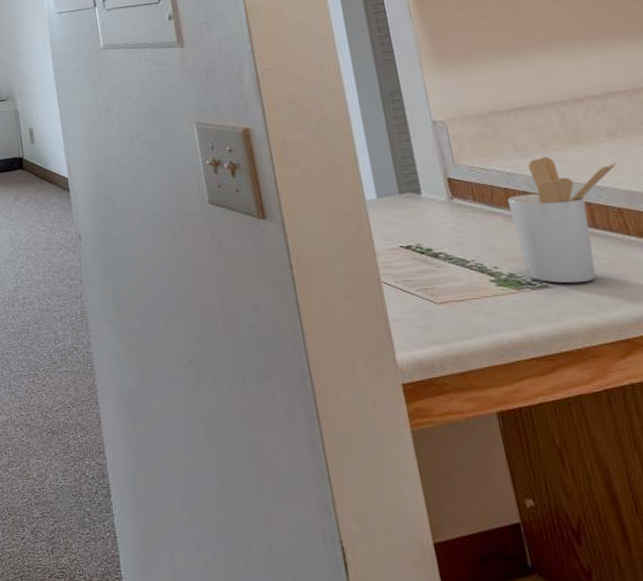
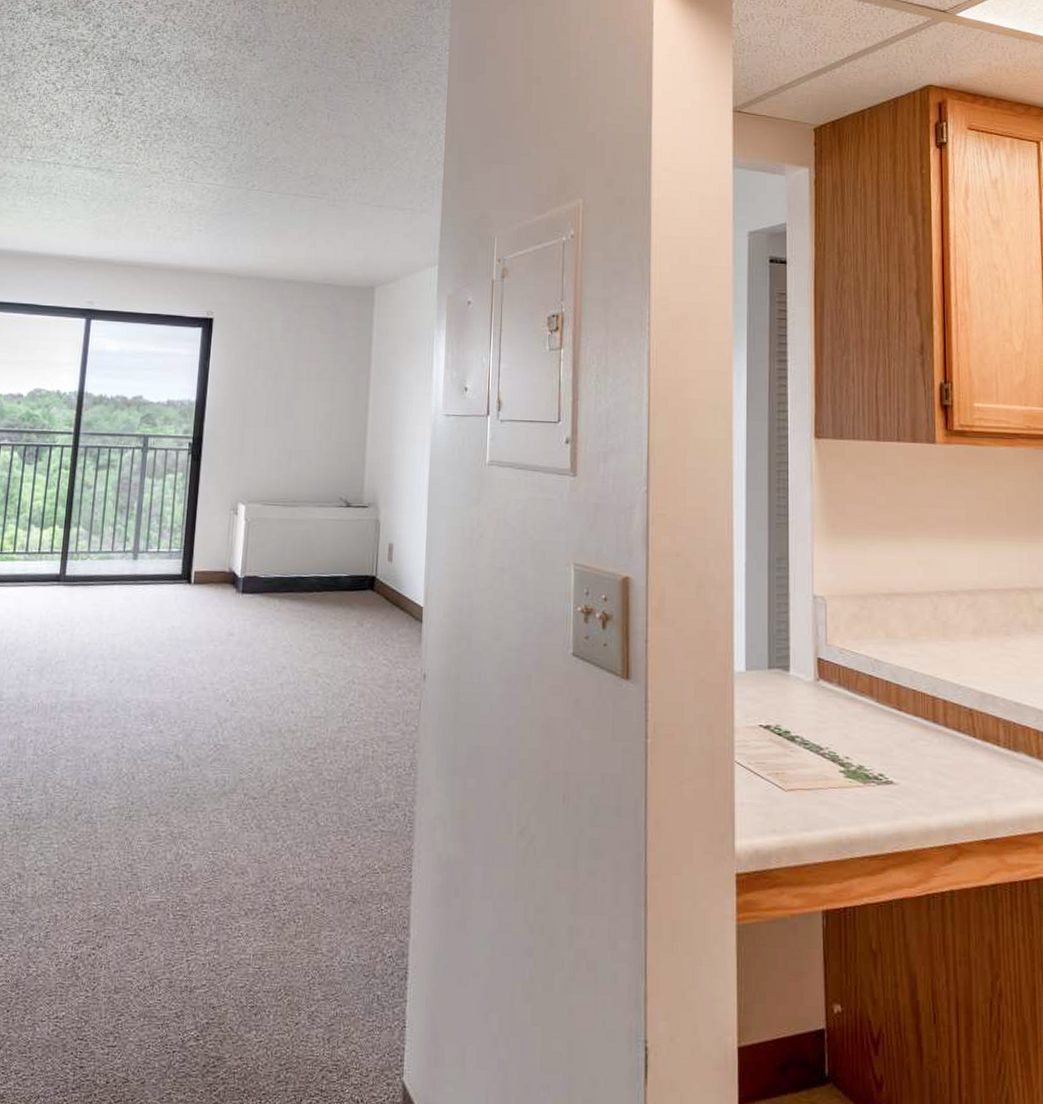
utensil holder: present [507,157,618,284] -> none [870,647,977,782]

